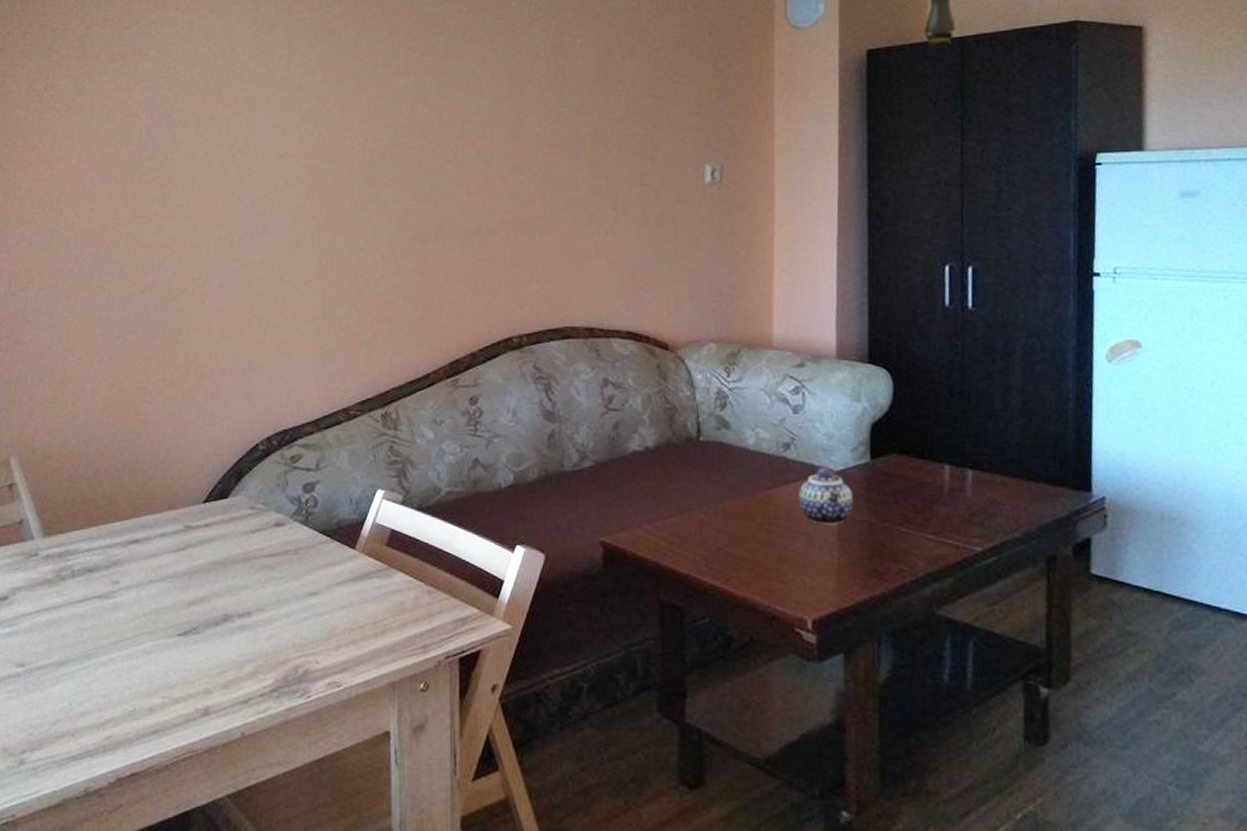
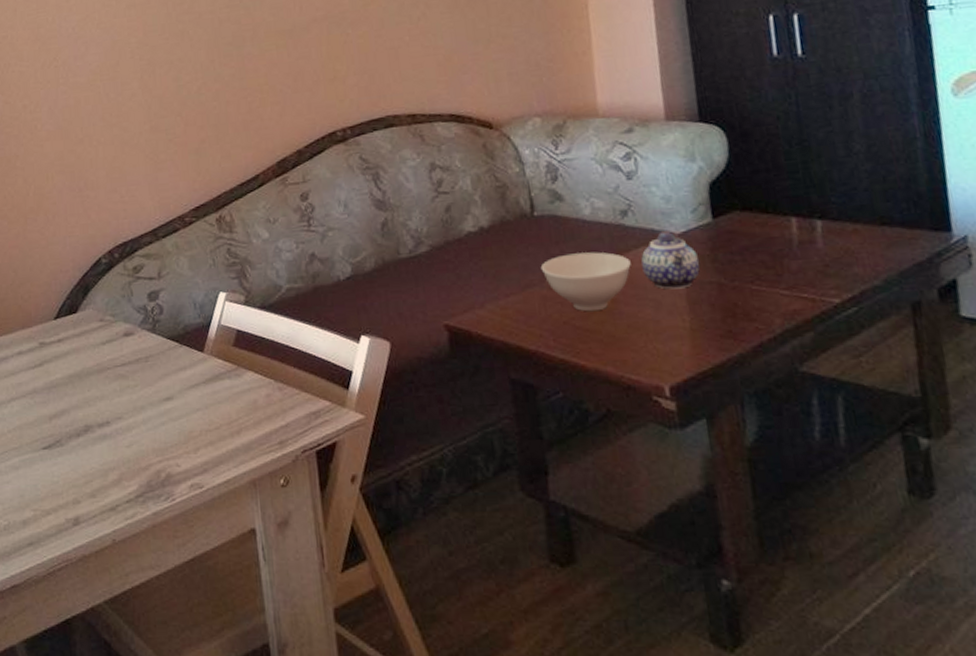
bowl: none [700,481,788,541] -> present [540,252,631,312]

